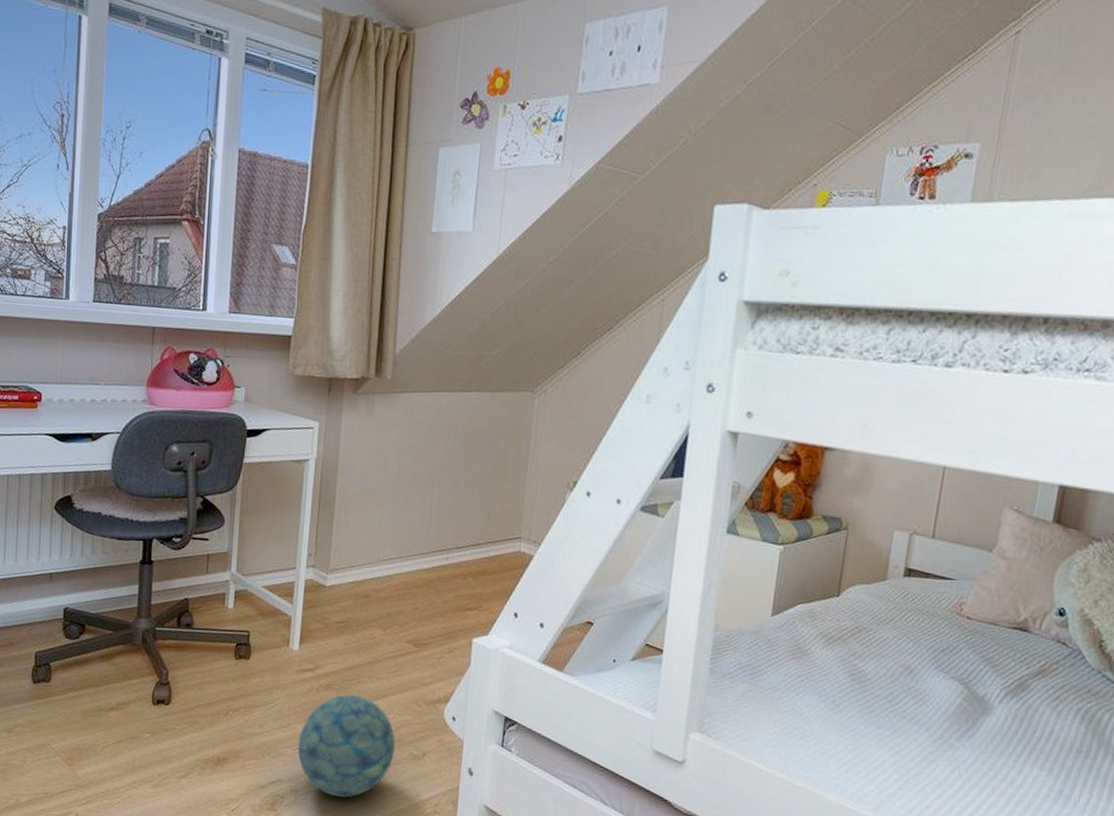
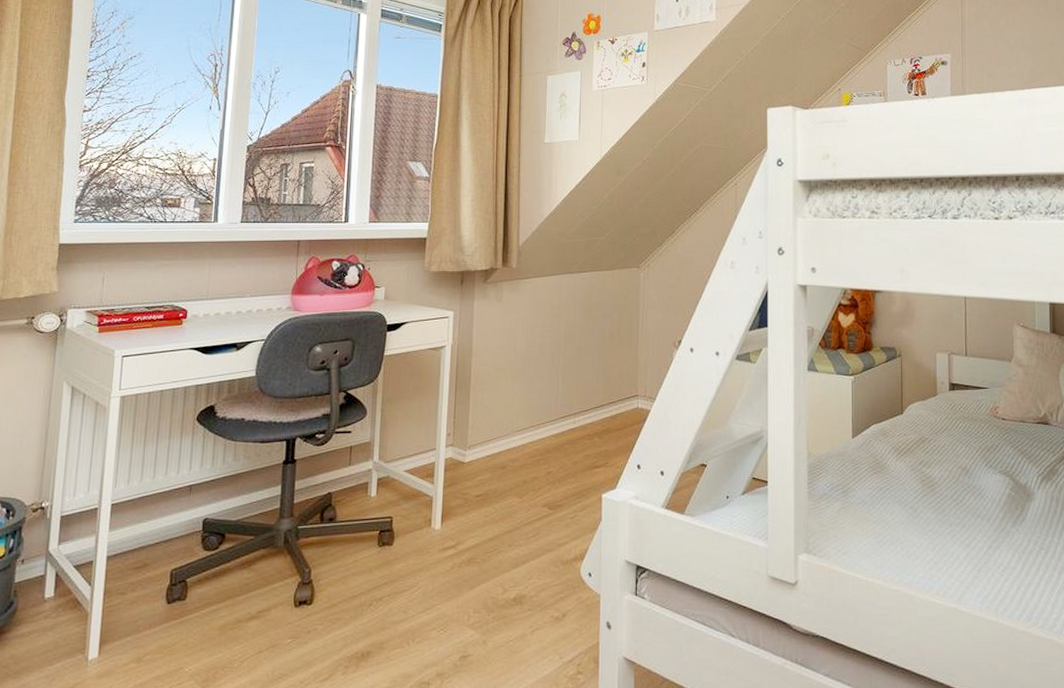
ball: present [297,694,395,798] -> none [442,566,536,673]

